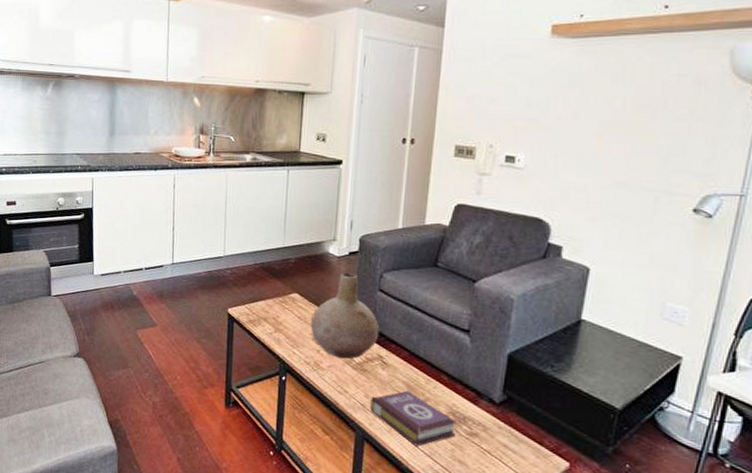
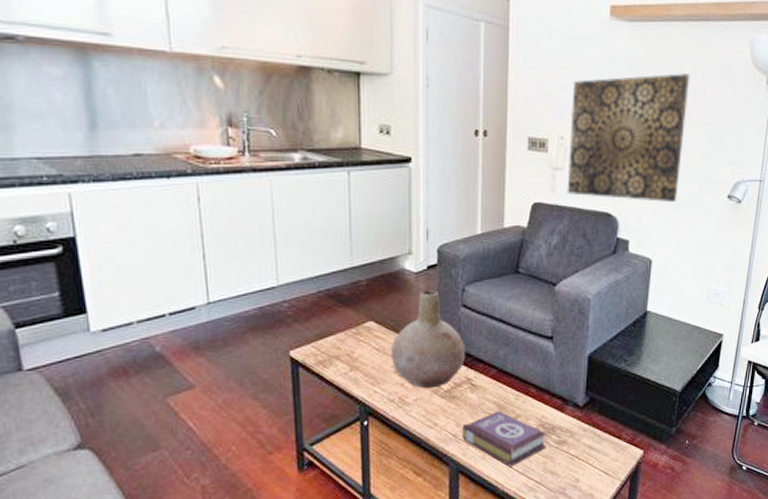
wall art: none [493,84,647,212] -> present [567,72,690,202]

